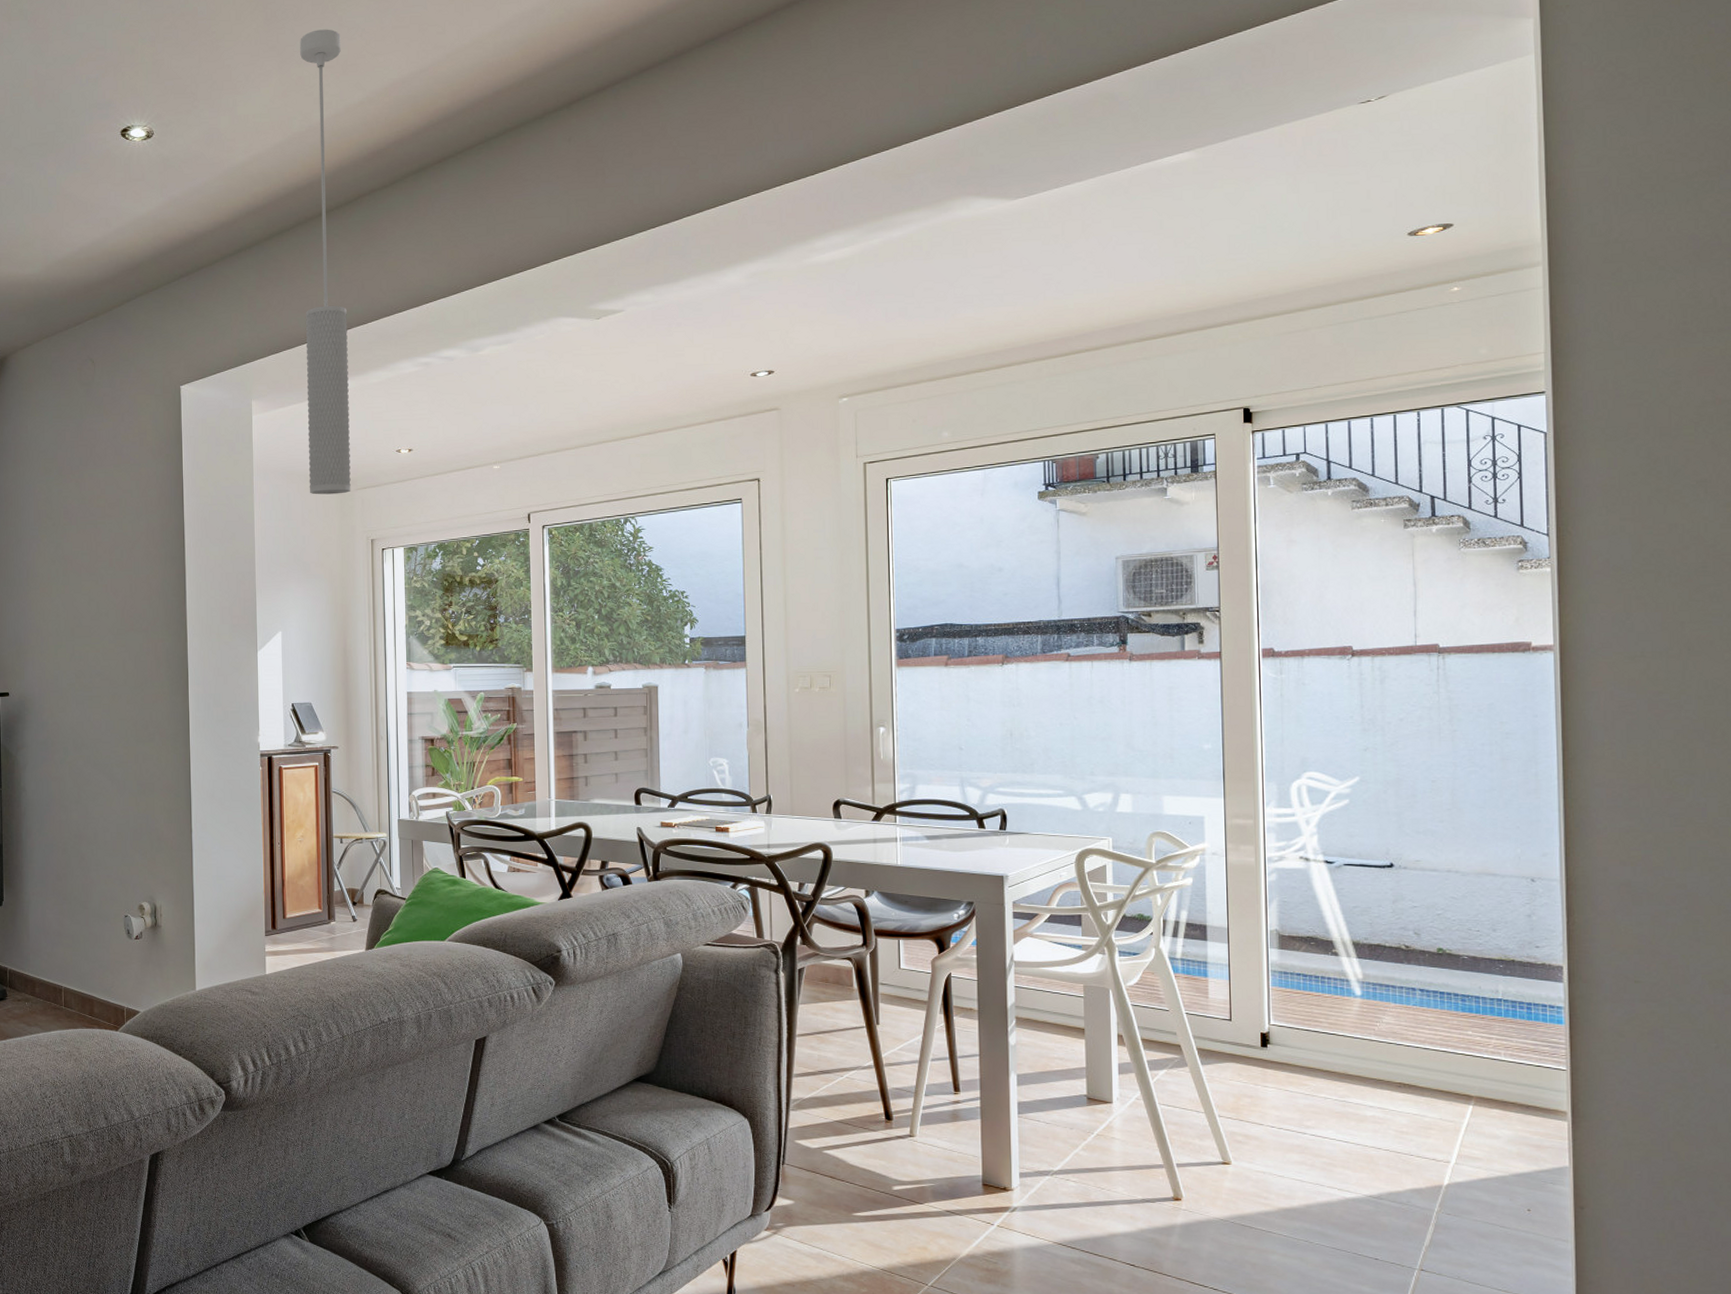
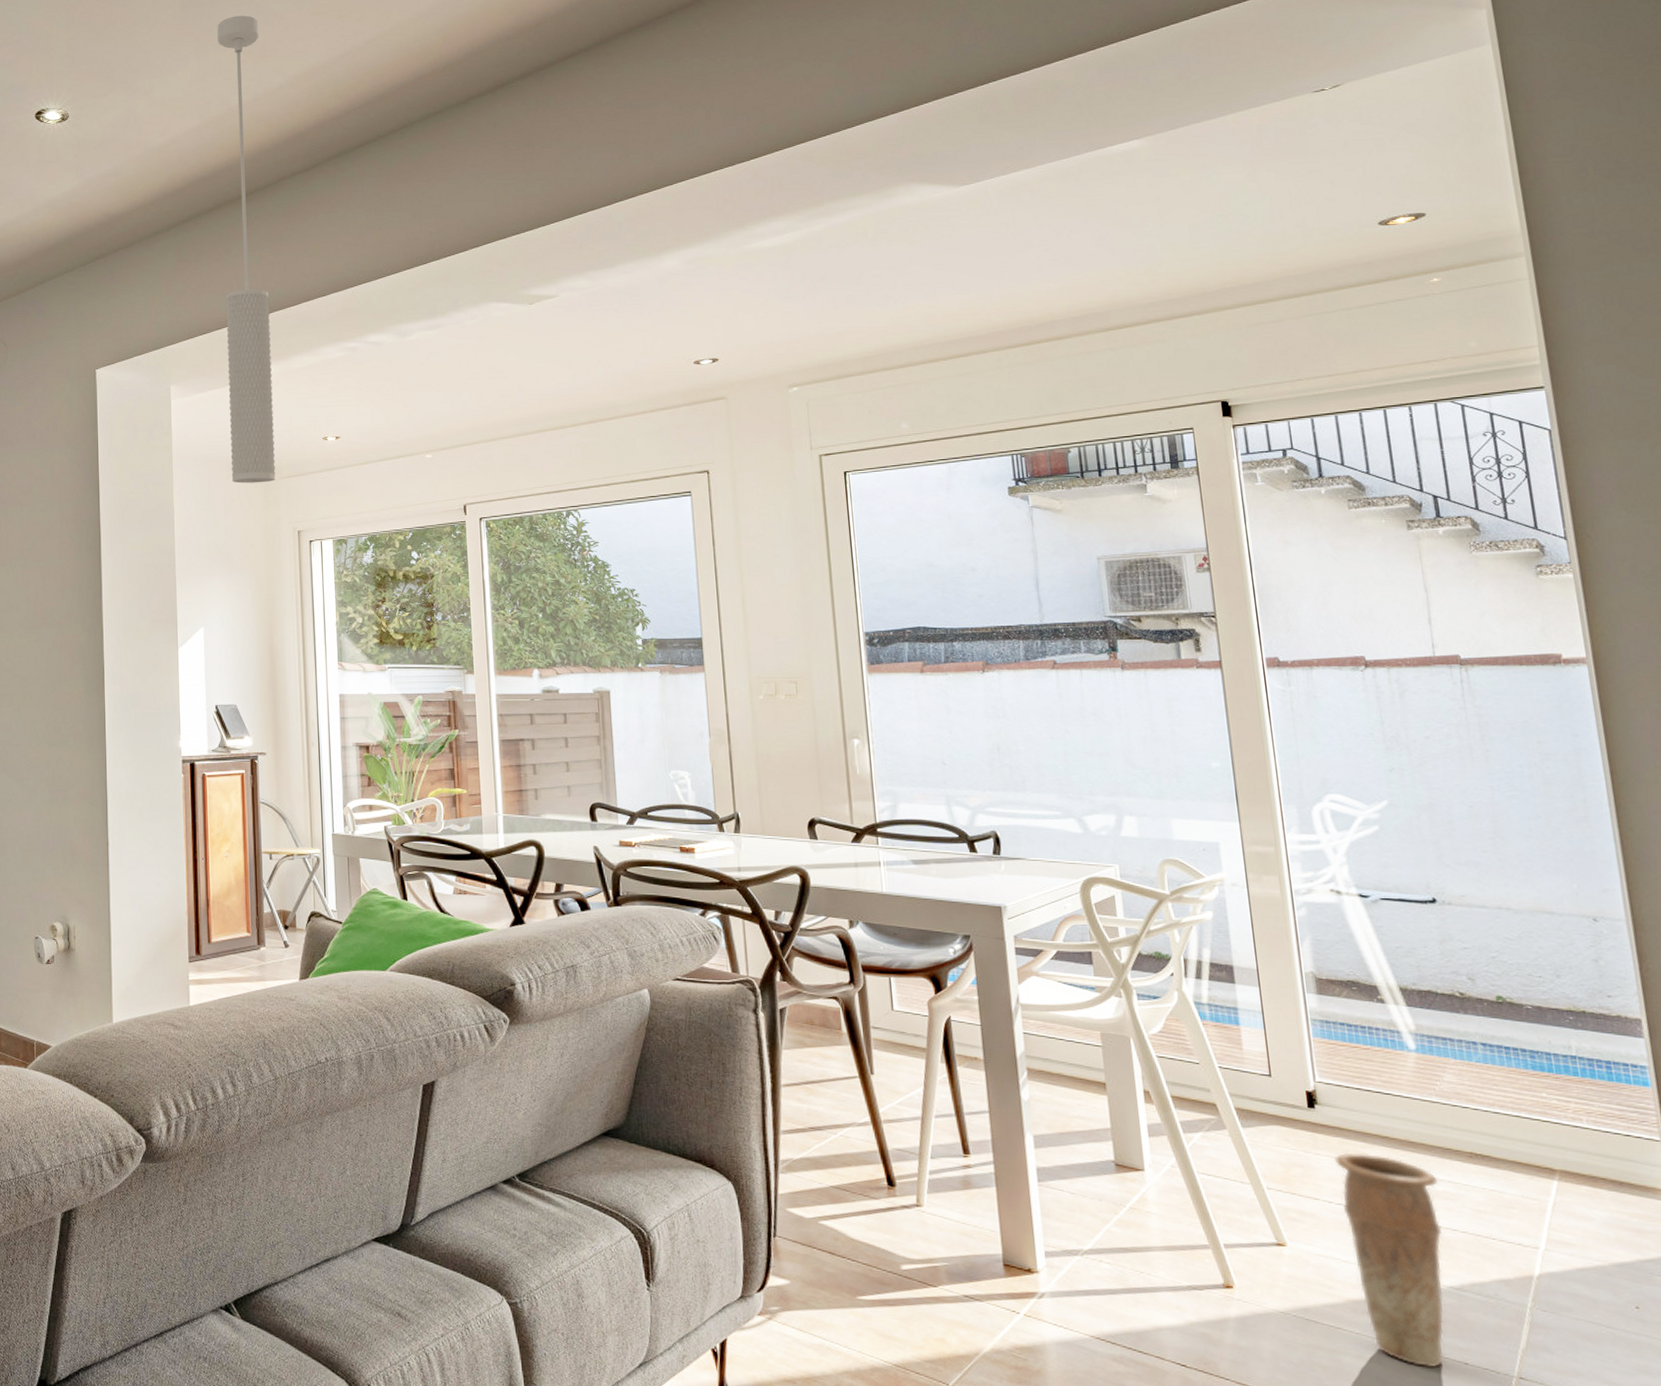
vase: none [1280,1084,1369,1264] -> present [1335,1152,1444,1369]

